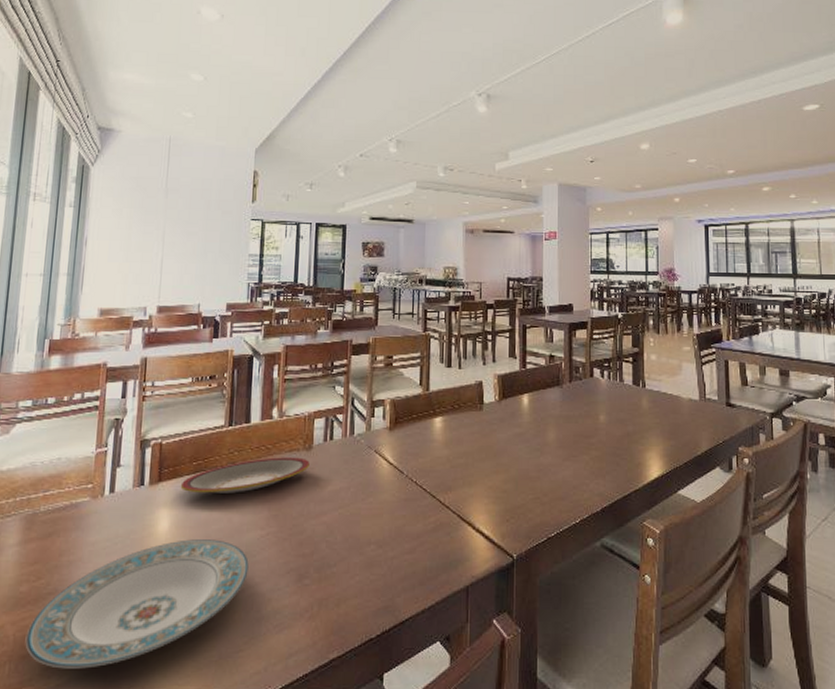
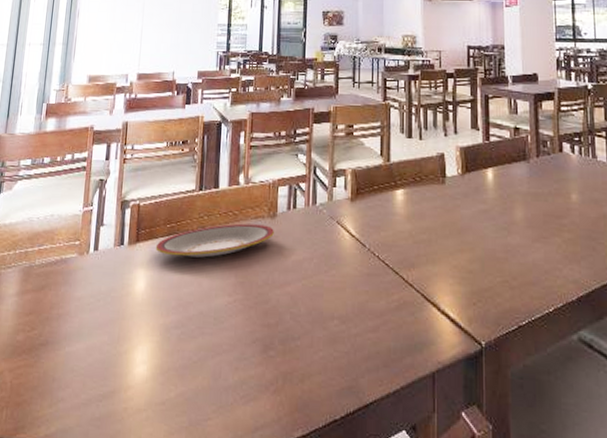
plate: present [25,539,249,669] -> none [20,301,217,422]

